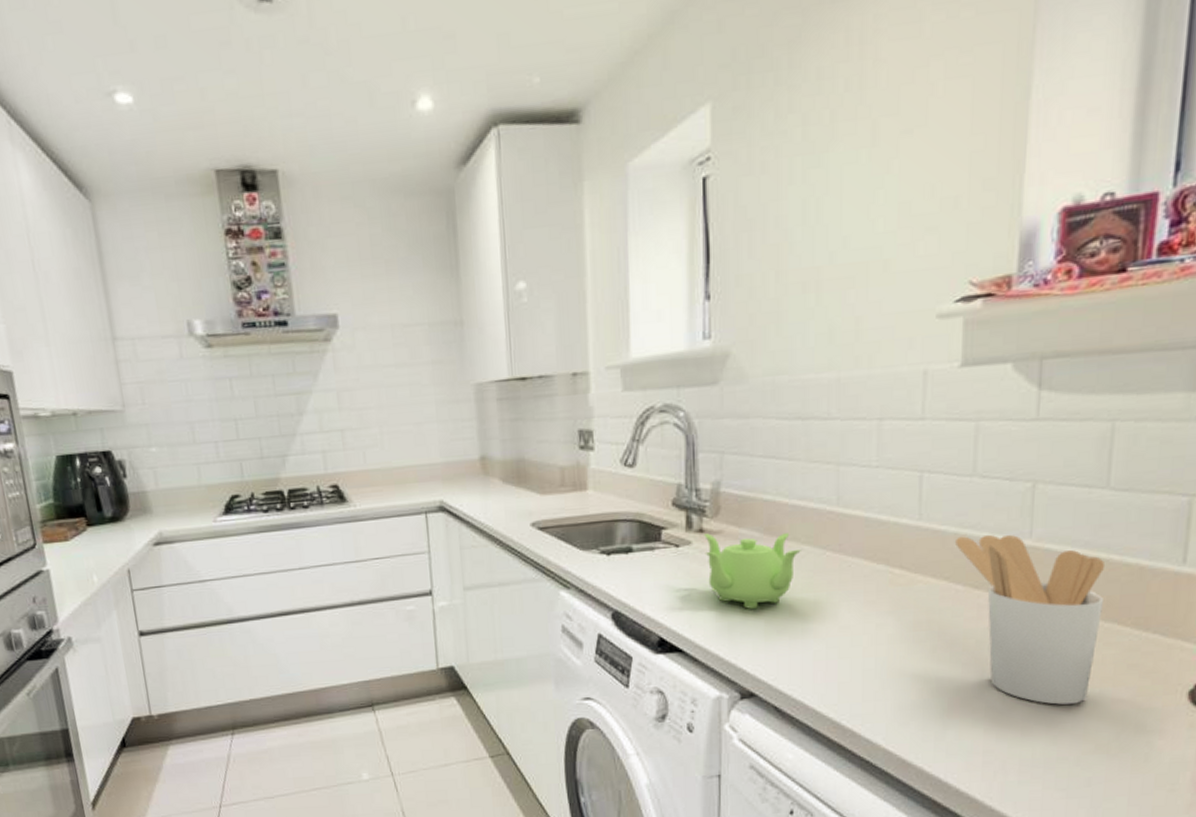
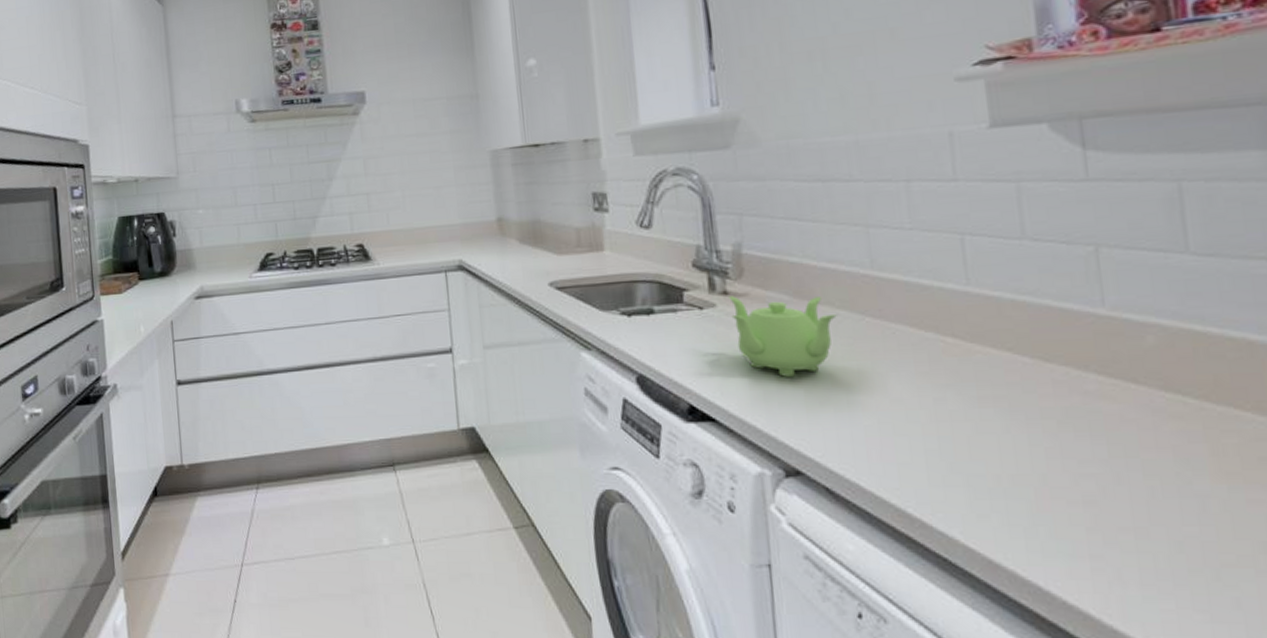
utensil holder: present [955,535,1105,705] -> none [1013,303,1213,503]

